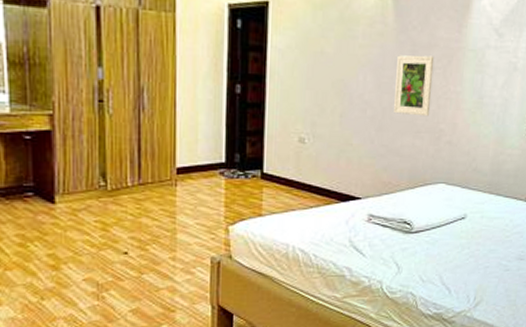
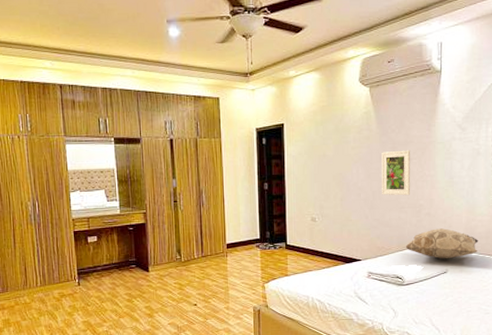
decorative pillow: none [418,162,506,202] -> present [405,228,479,259]

